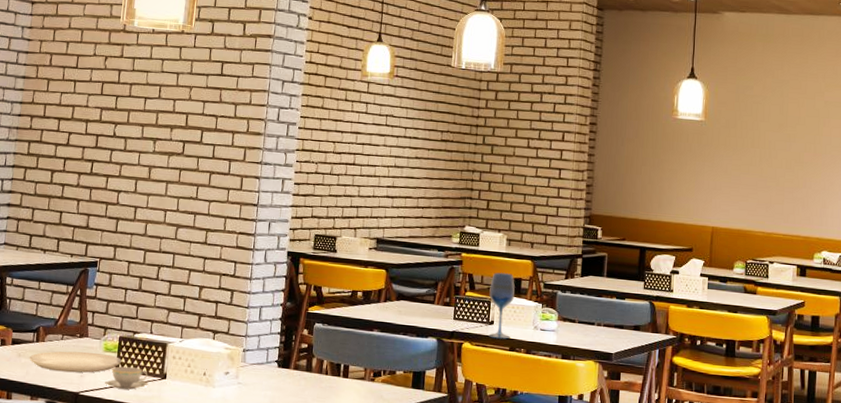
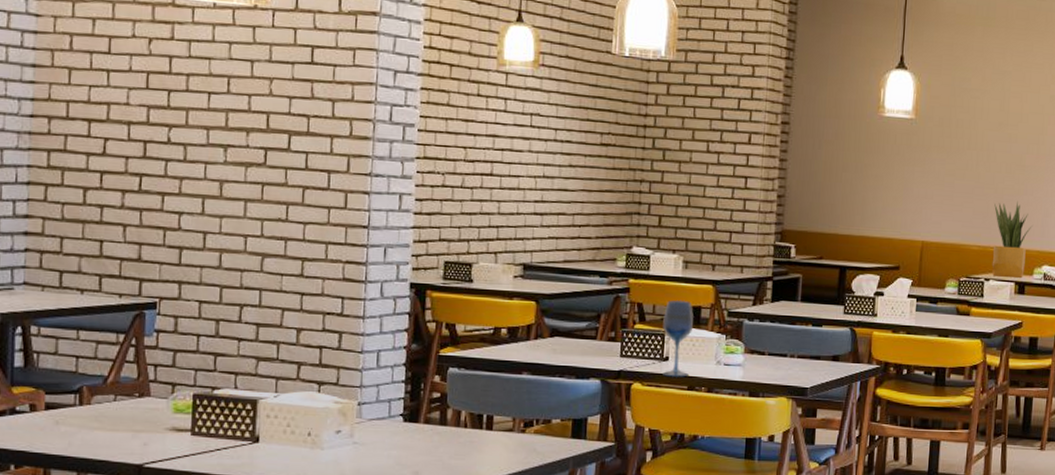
plate: present [29,351,122,373] -> none [71,414,199,441]
teacup: present [105,366,148,390] -> none [177,430,236,457]
planter: none [775,194,812,263] -> present [992,202,1032,279]

